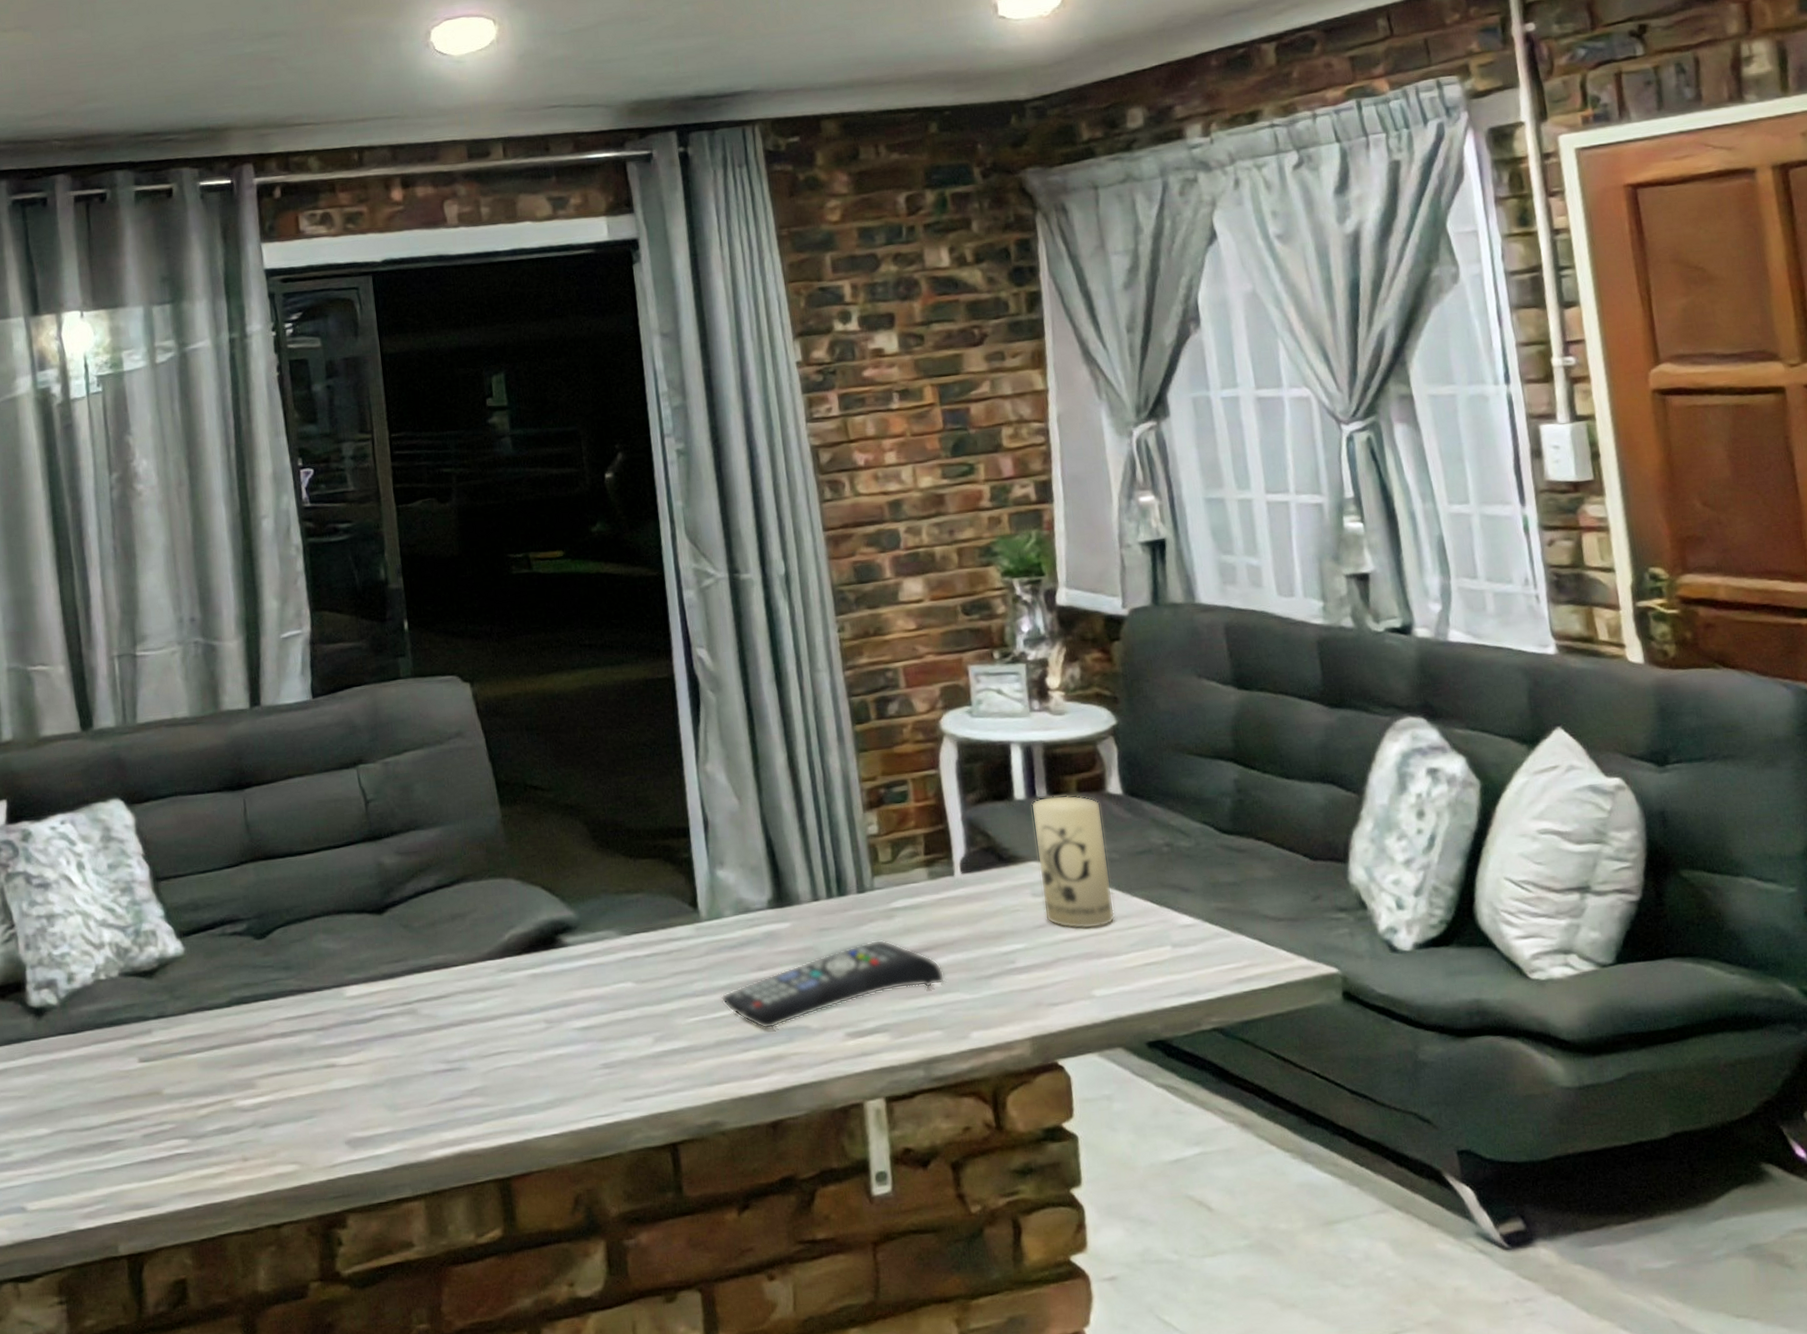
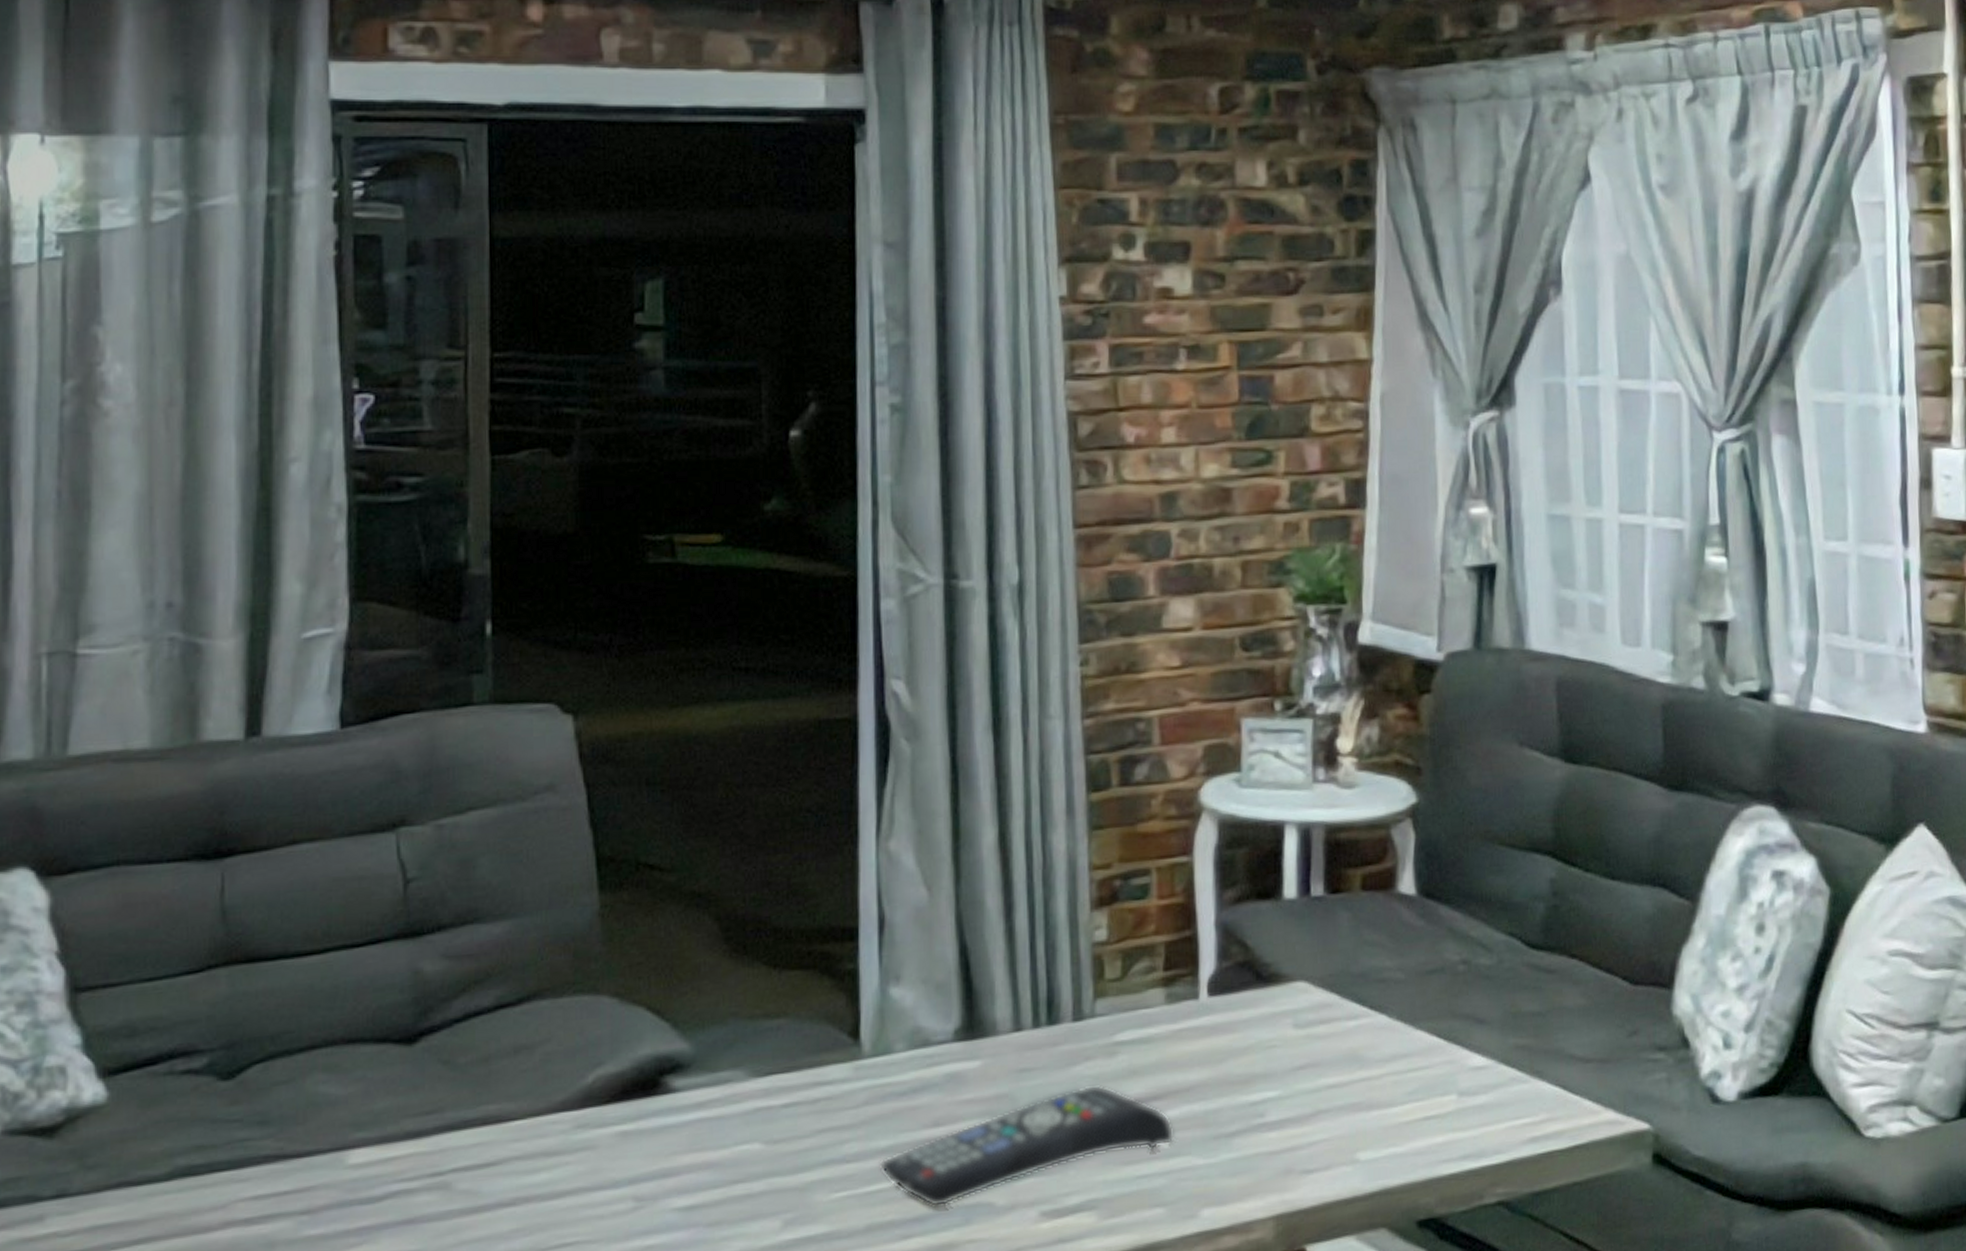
candle: present [1031,795,1115,929] -> none [1302,894,1393,1072]

